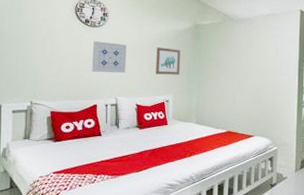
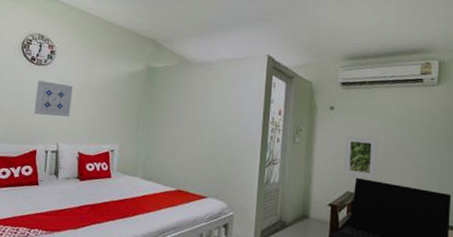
wall art: present [156,47,181,75] -> none [102,90,131,123]

